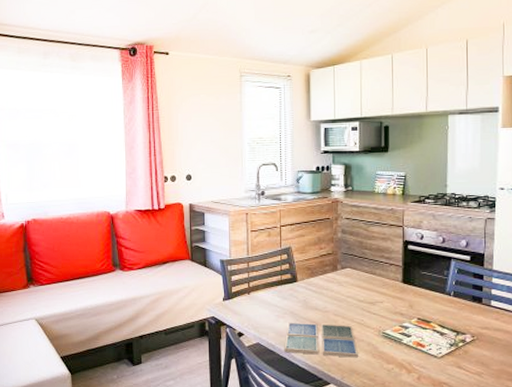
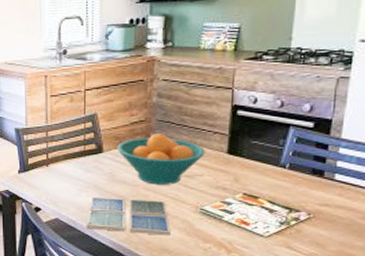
fruit bowl: none [309,265,384,311] -> present [117,134,205,185]

